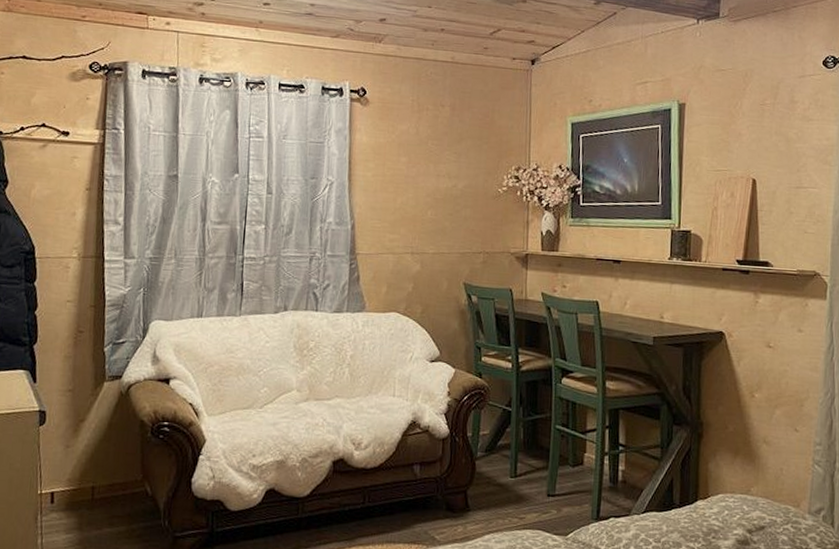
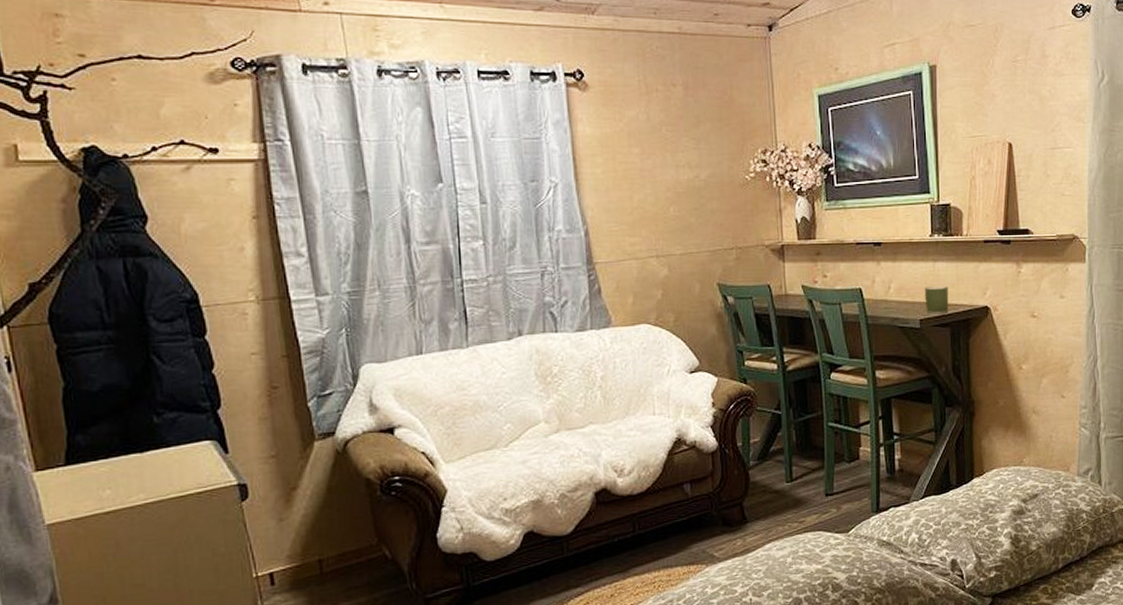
mug: none [659,307,684,333] -> present [924,286,949,314]

